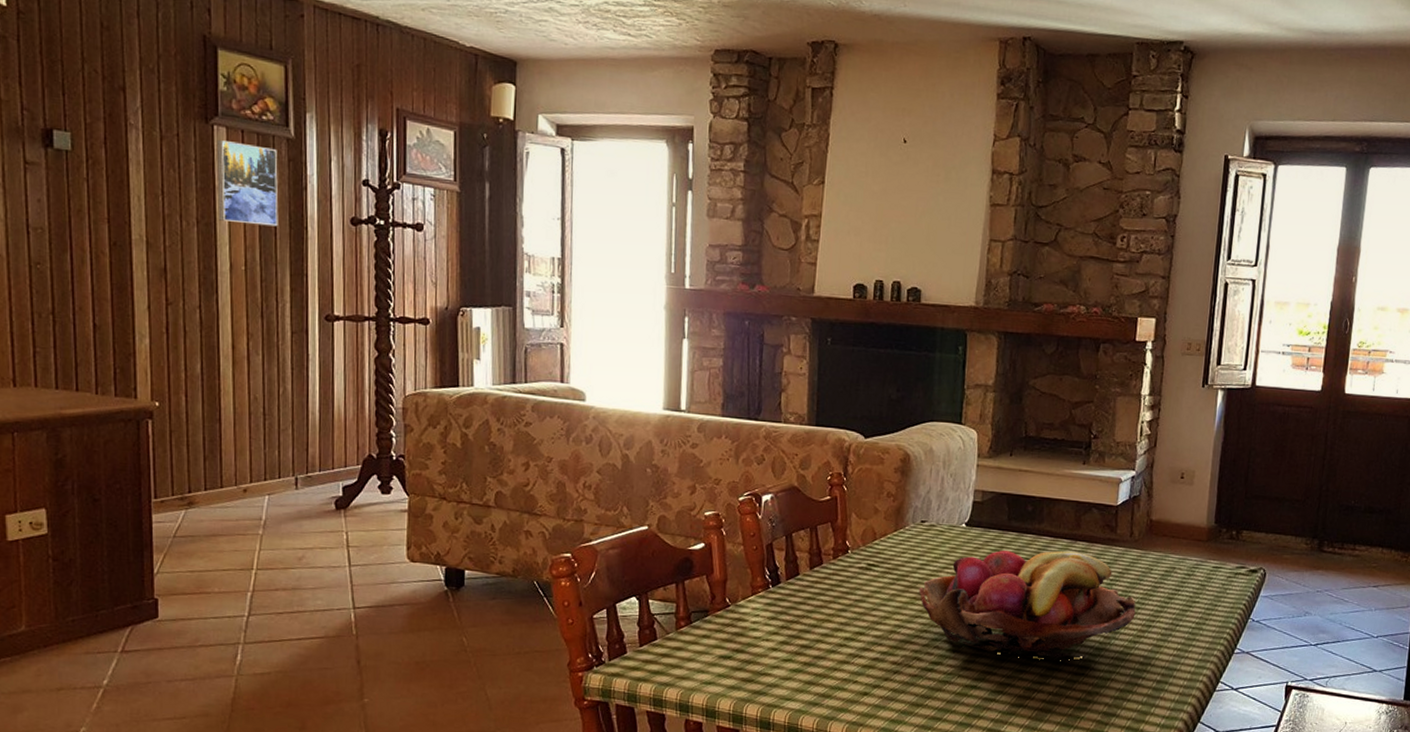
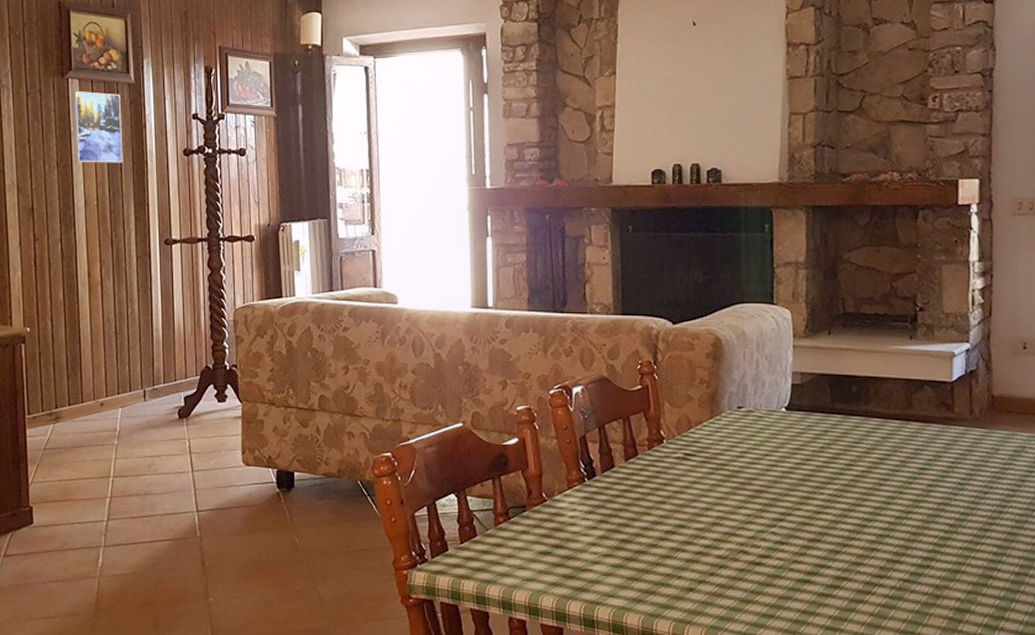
fruit basket: present [919,550,1136,661] -> none [740,432,984,552]

